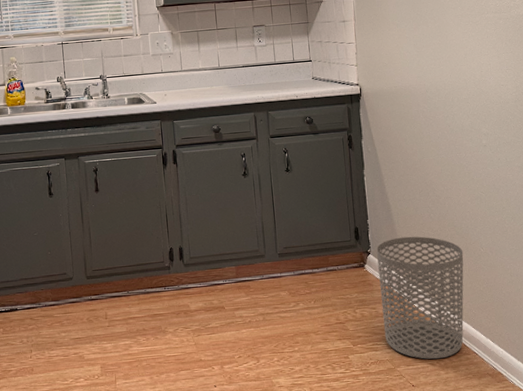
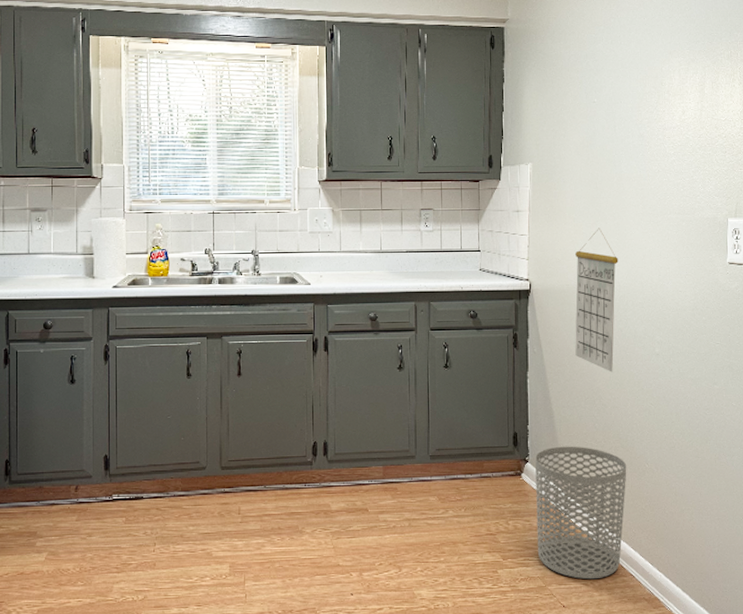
calendar: none [401,31,444,165] -> present [575,228,619,372]

